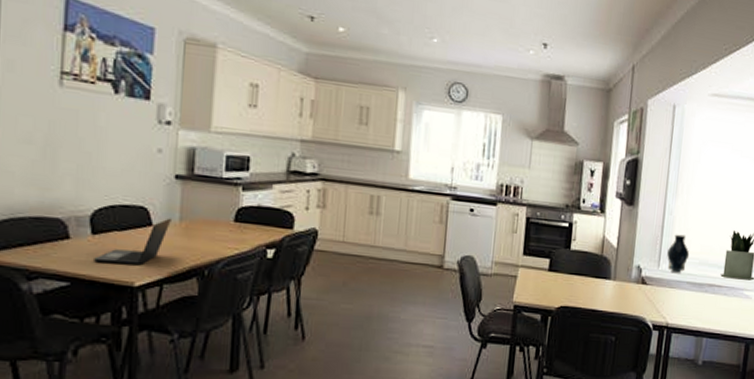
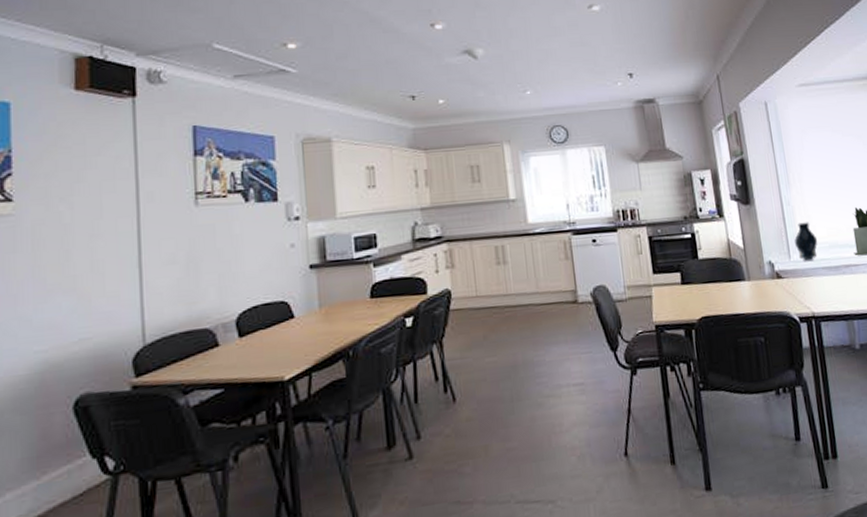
laptop: present [94,218,172,266] -> none [243,307,312,364]

